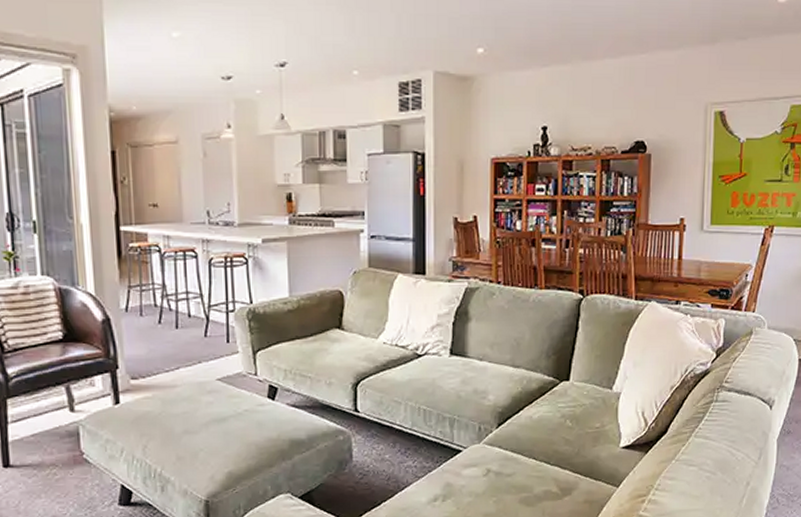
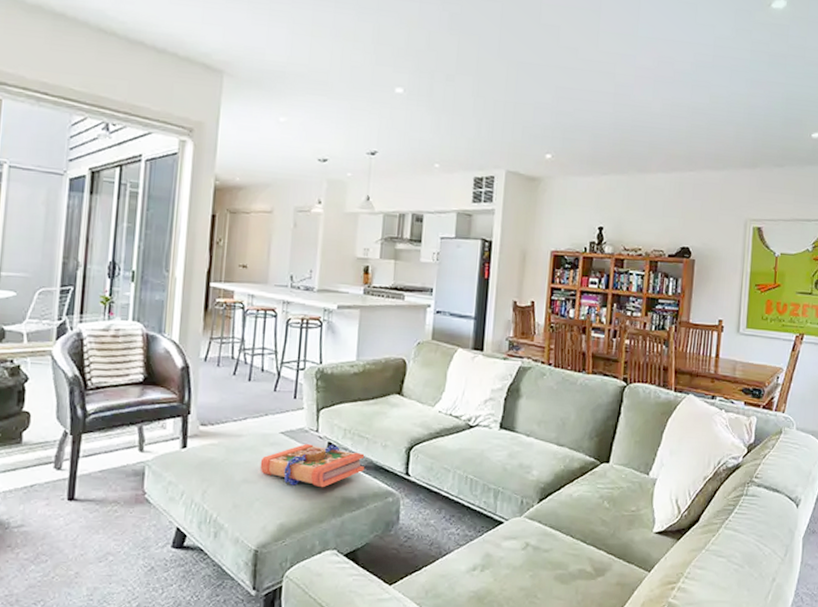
book: none [199,386,311,432] -> present [260,444,365,488]

